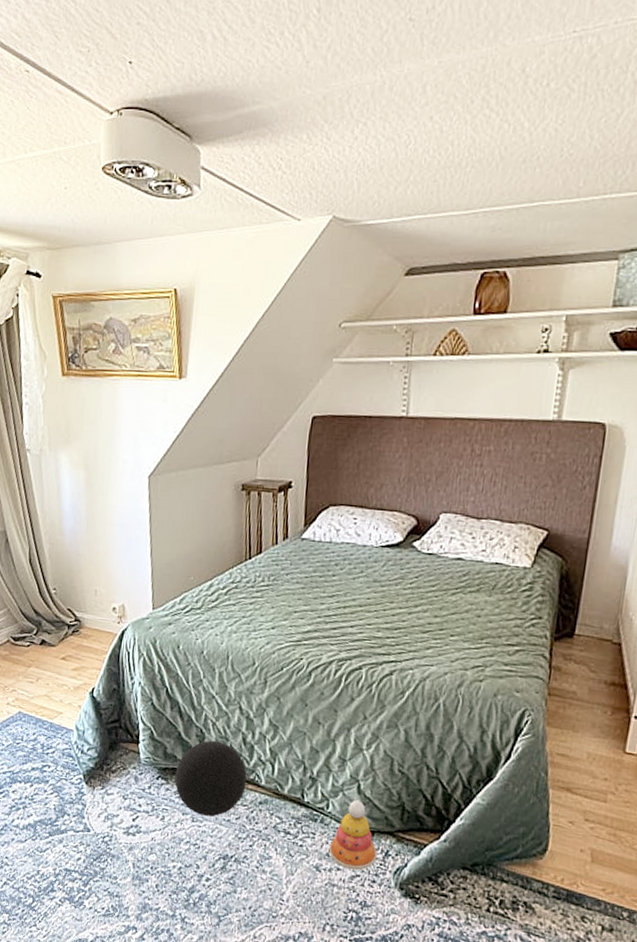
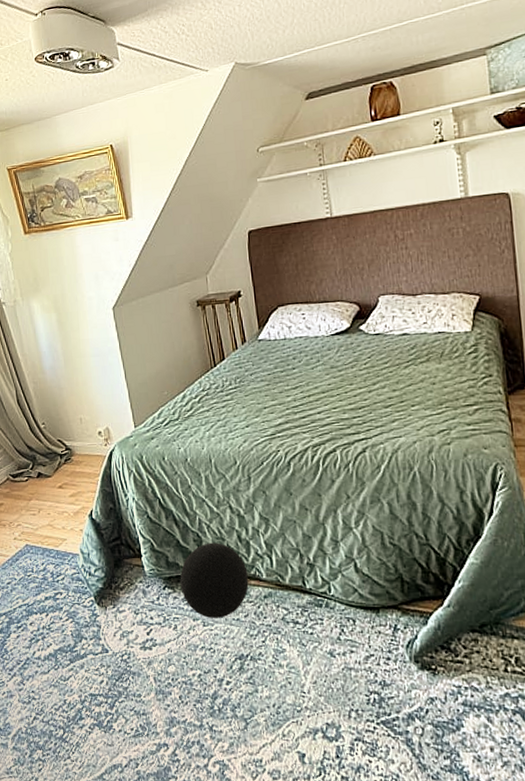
stacking toy: present [328,800,378,871] -> none [338,579,387,650]

